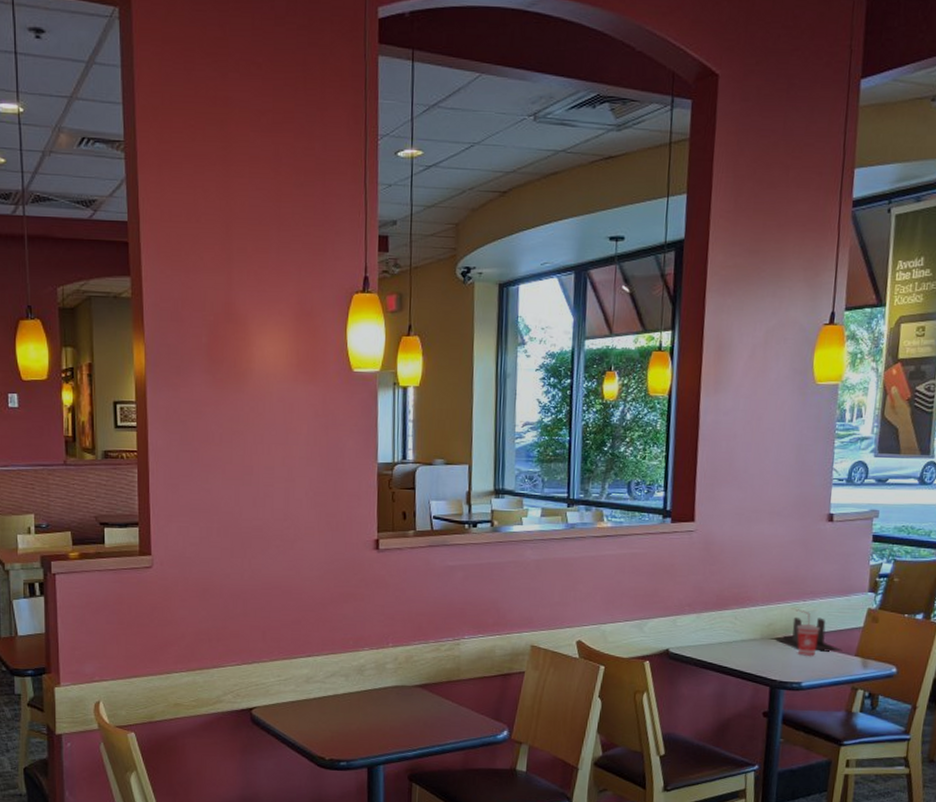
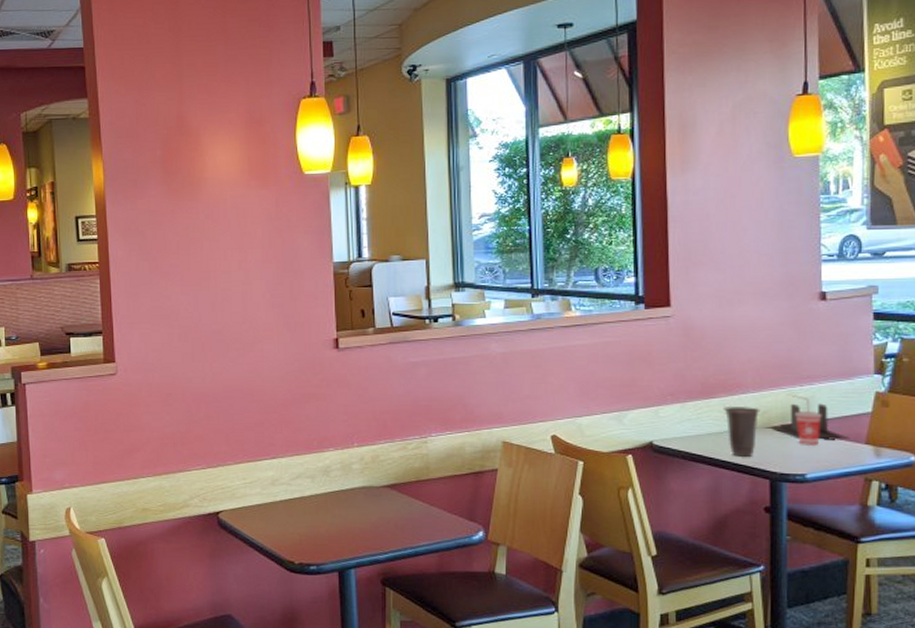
cup: none [733,618,767,665] -> present [722,407,760,457]

